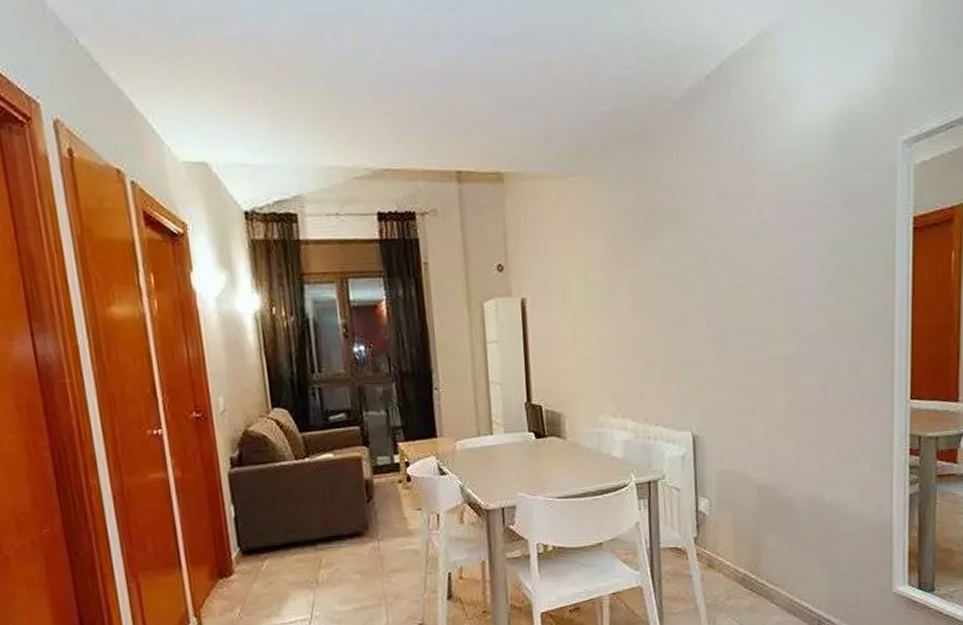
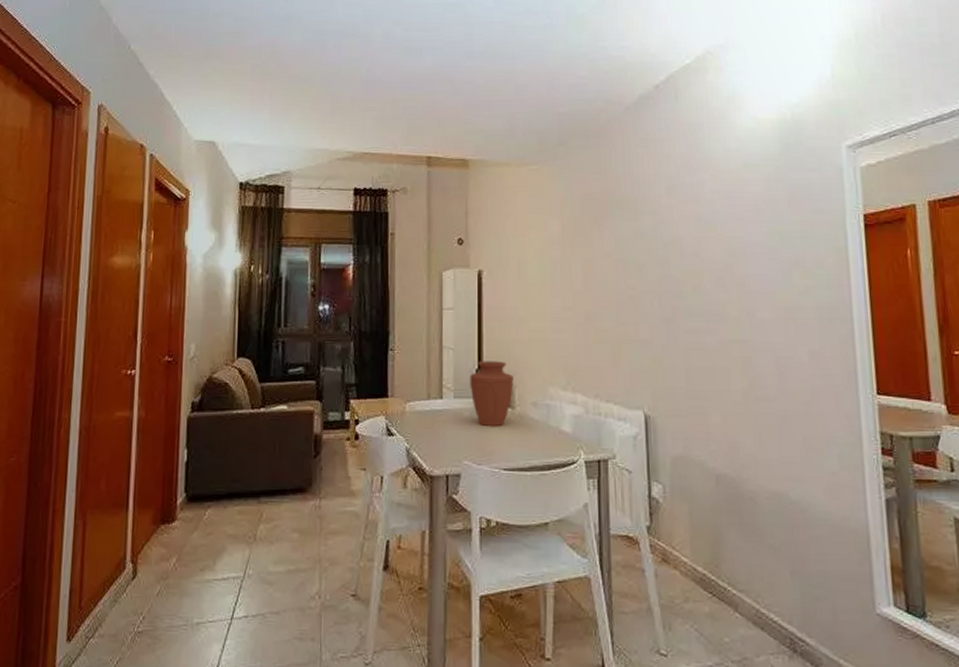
vase: none [519,392,564,459] -> present [470,361,514,427]

